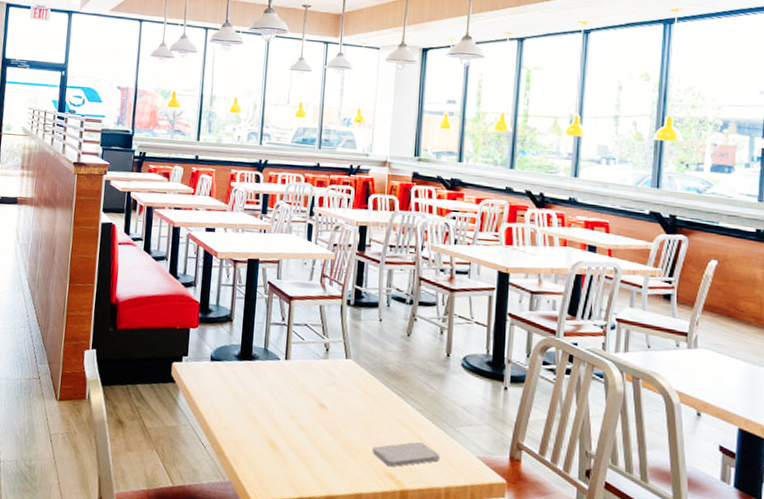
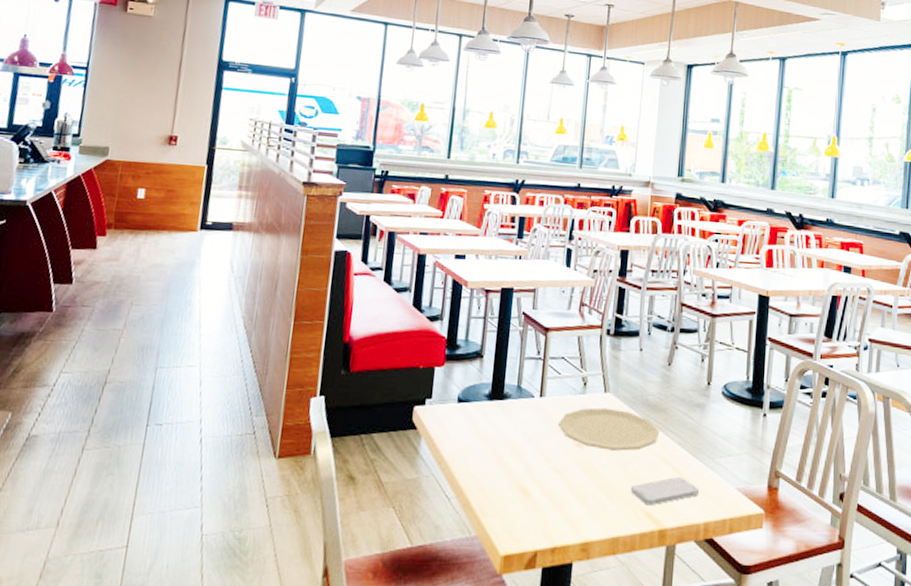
plate: none [303,372,400,415] -> present [558,407,660,451]

